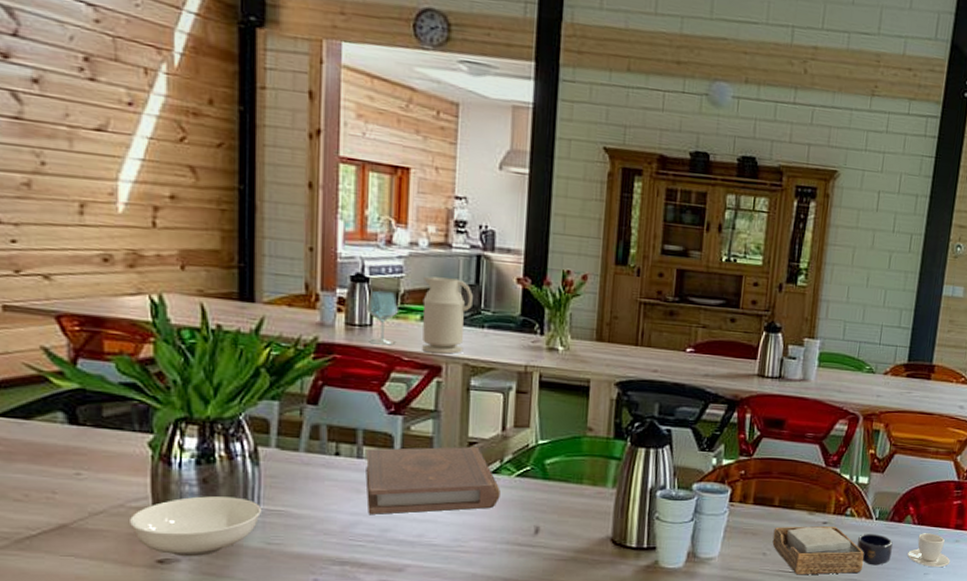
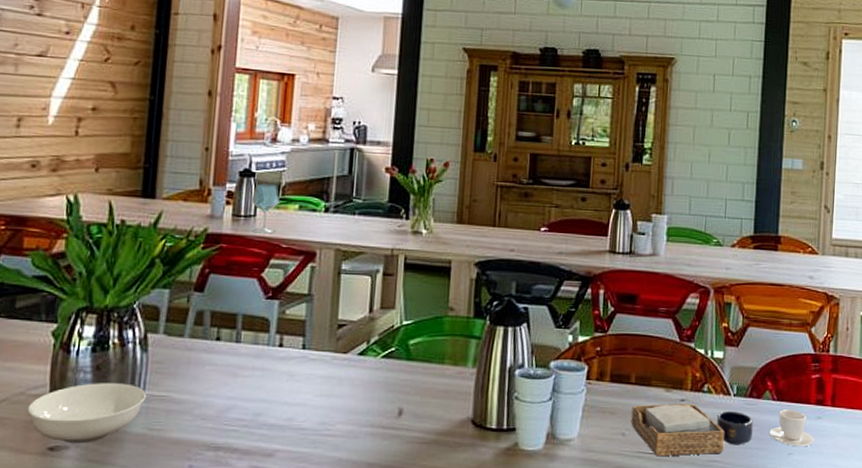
book: present [365,446,500,514] -> none [242,328,367,398]
water jug: present [422,276,474,354] -> none [299,169,347,240]

